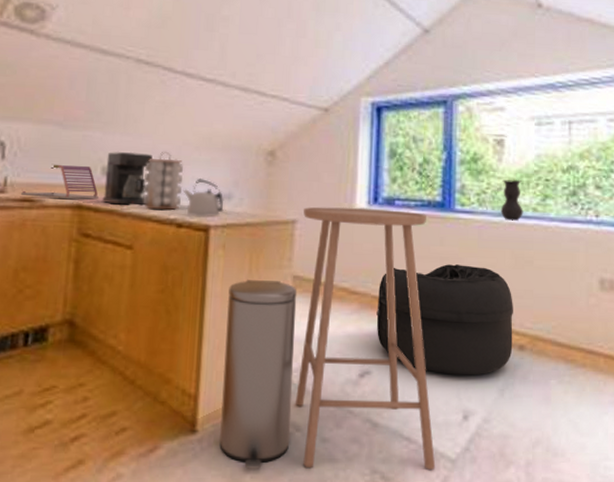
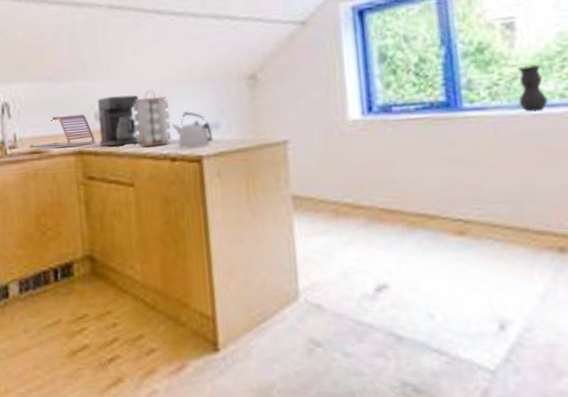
pedal bin: present [219,280,297,469] -> none [229,203,312,384]
stool: present [296,207,436,470] -> none [294,116,473,383]
bean bag chair: present [376,264,513,376] -> none [385,166,551,284]

